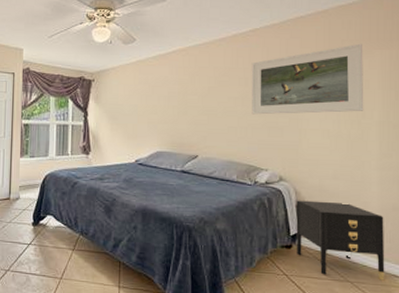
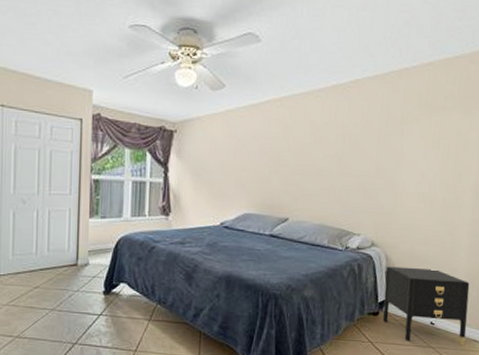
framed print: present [251,43,364,115] -> none [347,101,466,176]

